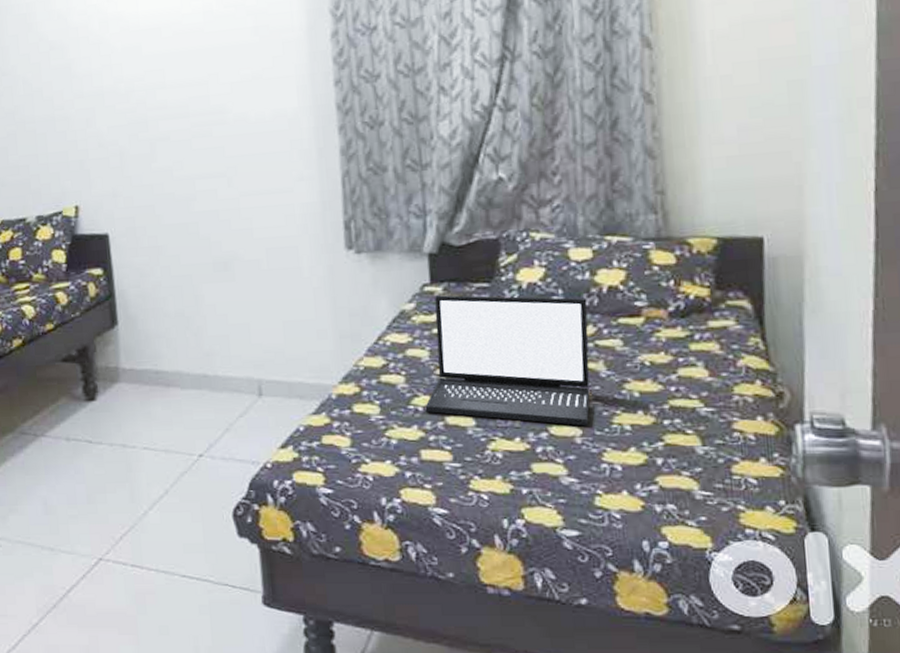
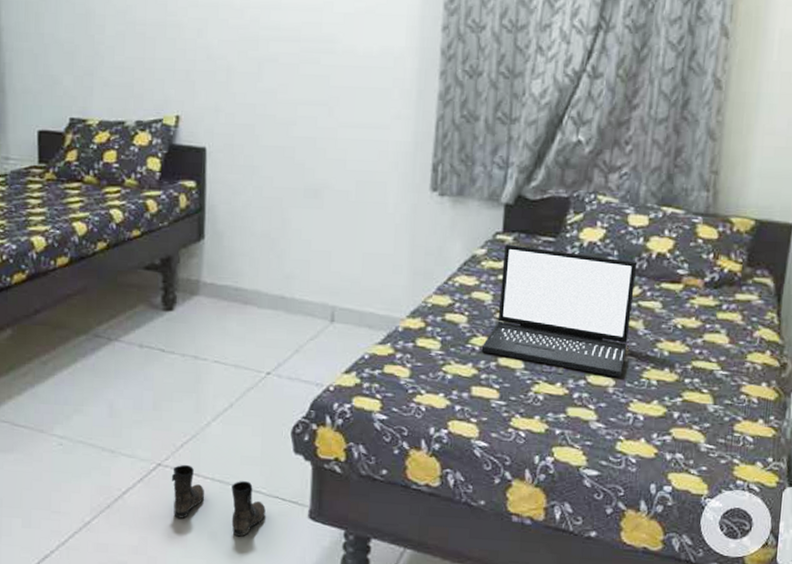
boots: none [114,557,217,629] -> present [171,464,266,537]

